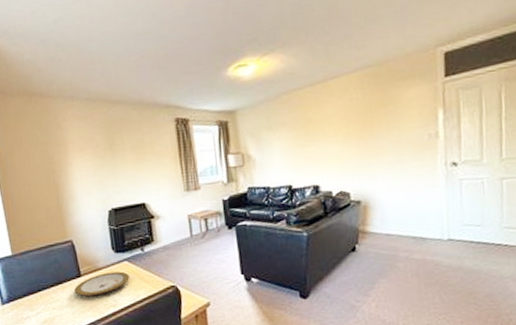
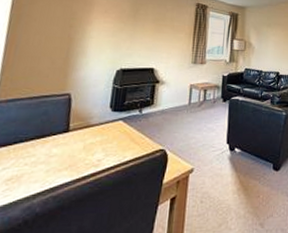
plate: present [74,271,129,297] -> none [56,130,121,154]

